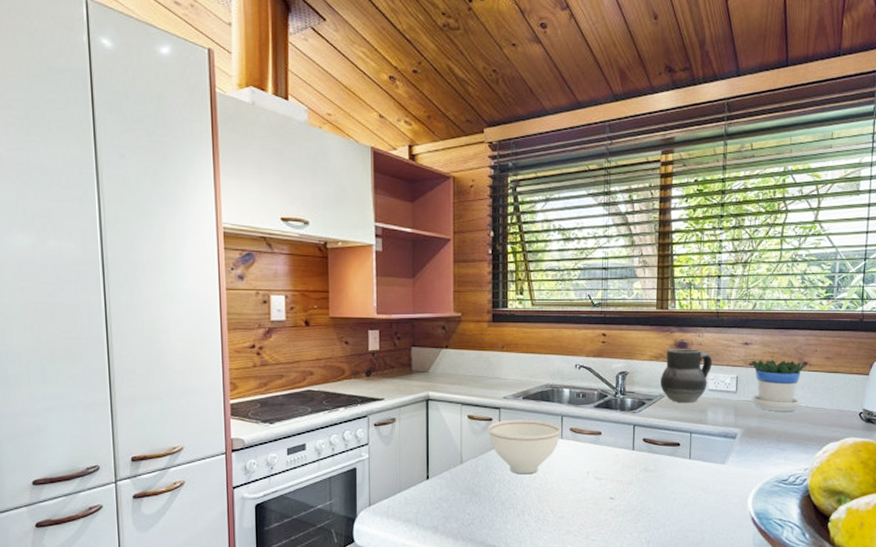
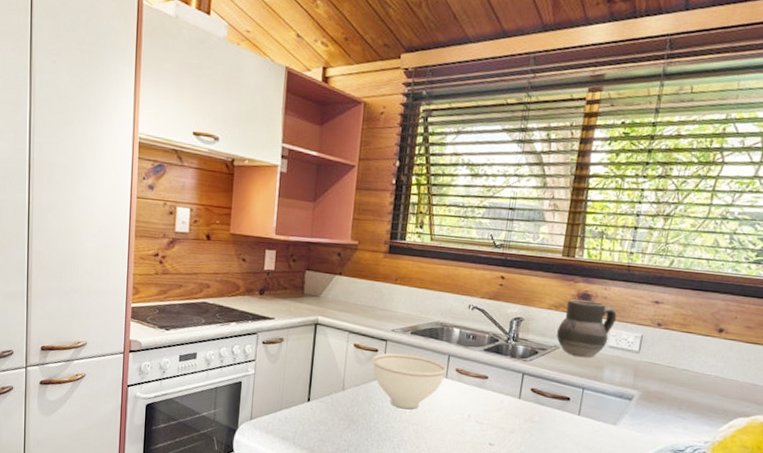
flowerpot: present [751,360,806,413] -> none [655,321,723,380]

